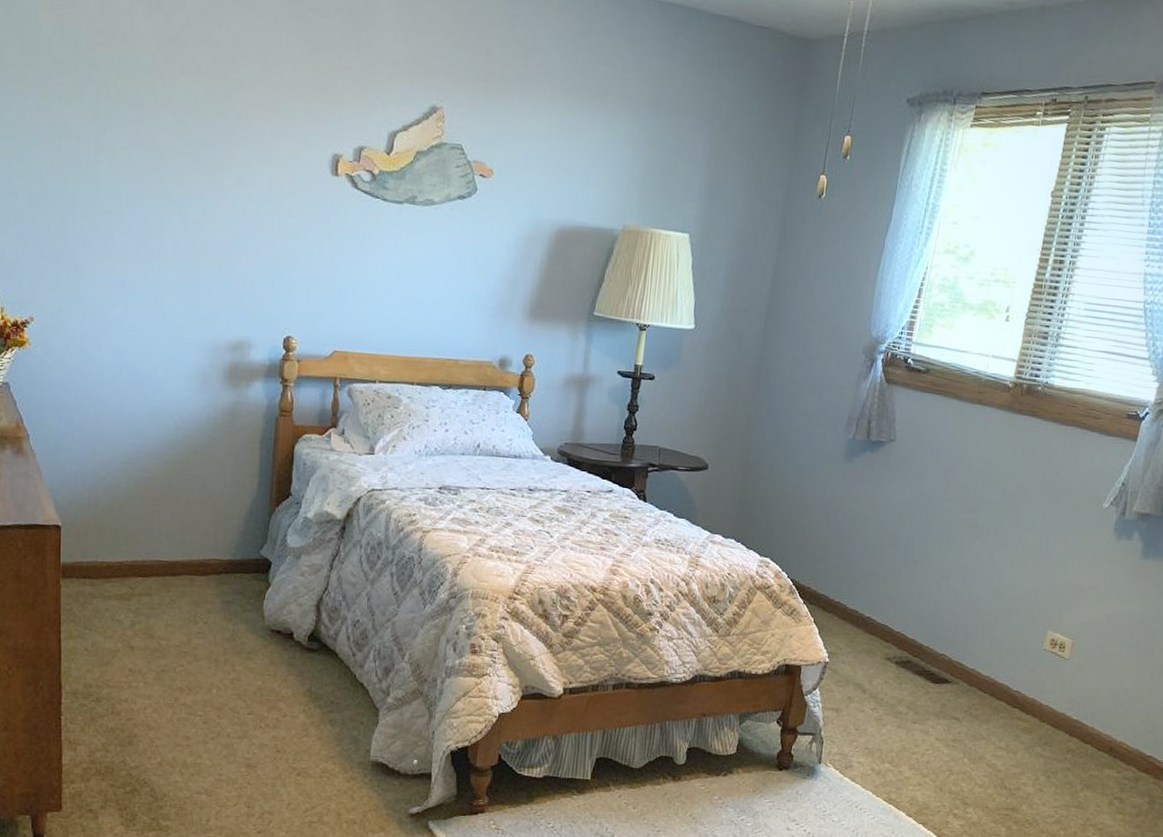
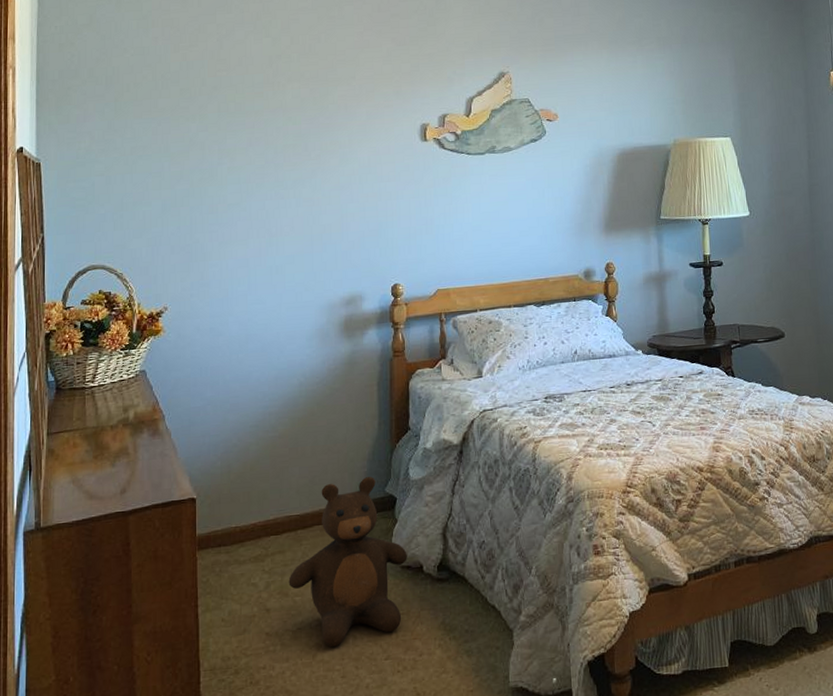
teddy bear: none [154,536,278,694] -> present [288,477,407,648]

